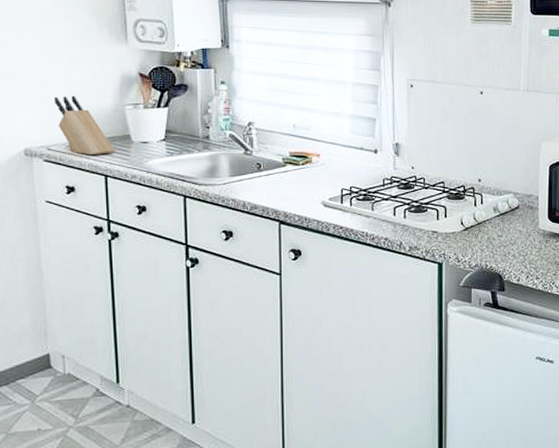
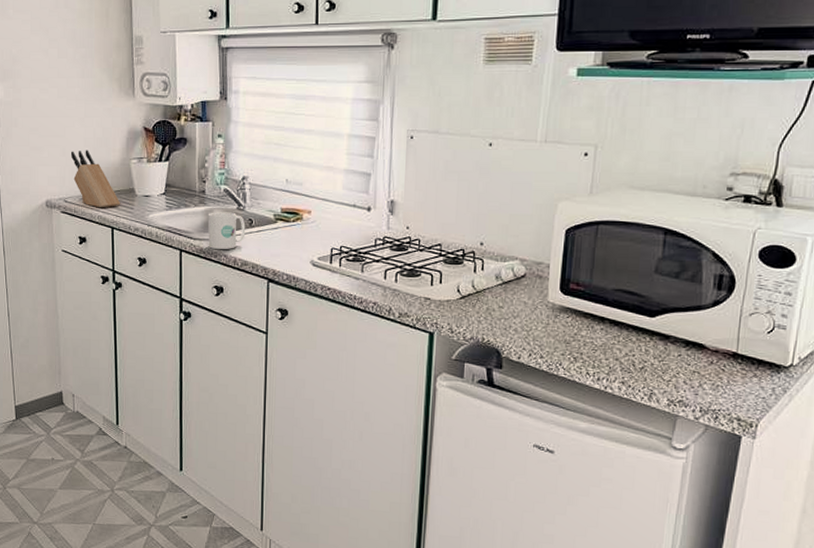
mug: none [213,157,254,194] -> present [207,212,246,249]

